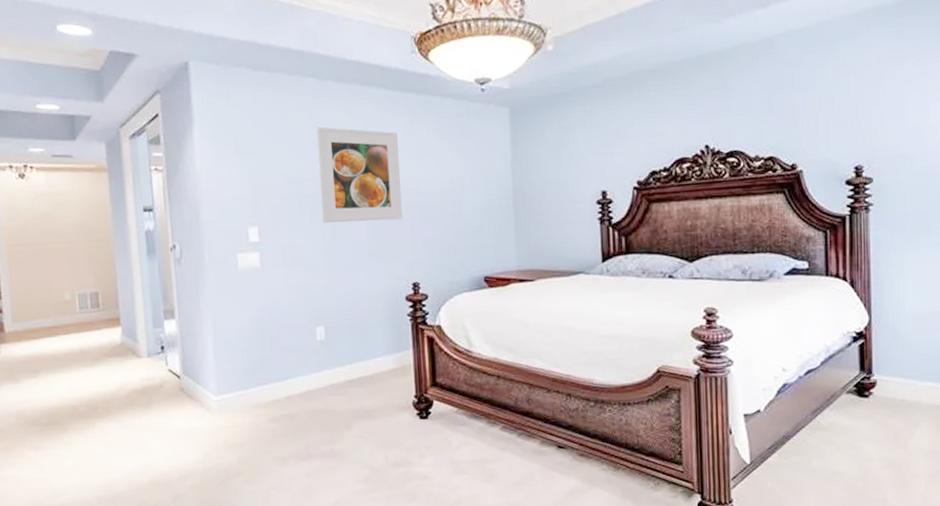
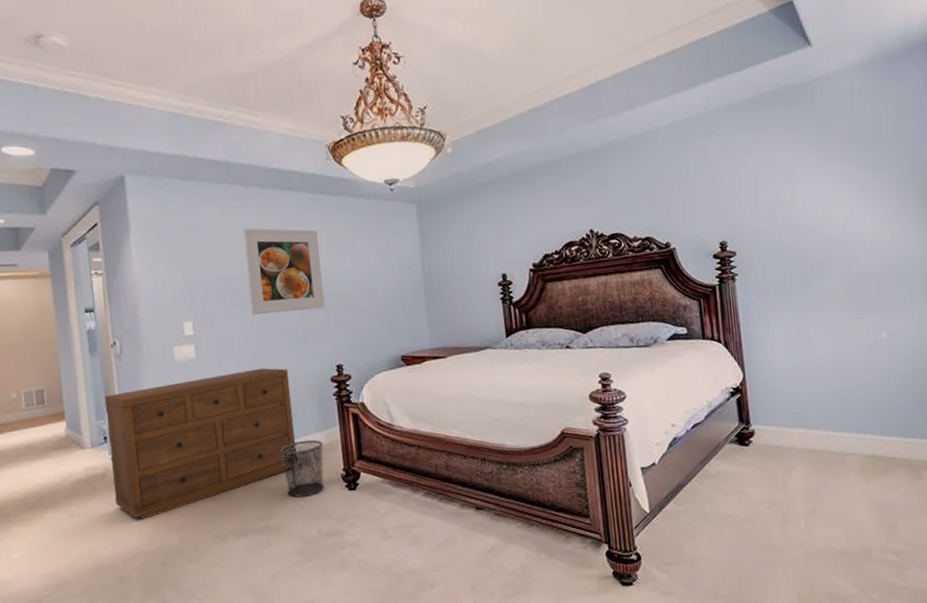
dresser: none [162,281,366,436] -> present [104,368,298,519]
waste bin: none [347,362,394,423] -> present [279,439,325,498]

